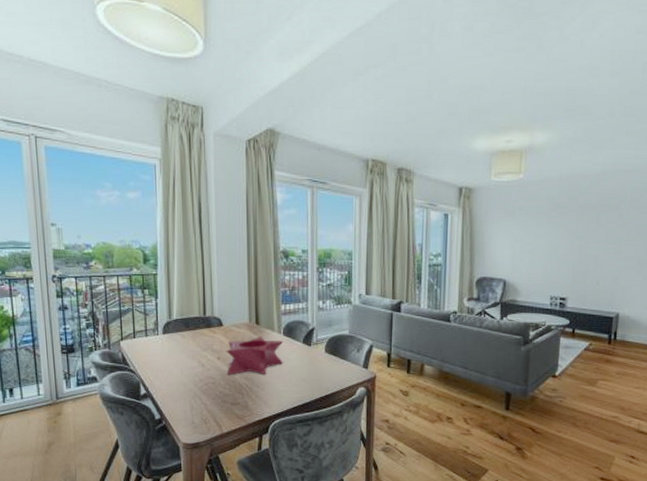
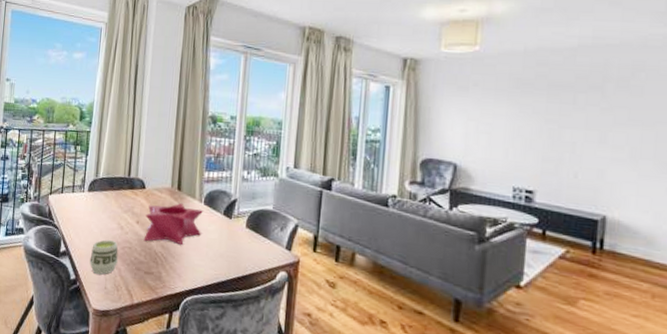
cup: none [173,378,202,411] -> present [89,239,118,275]

